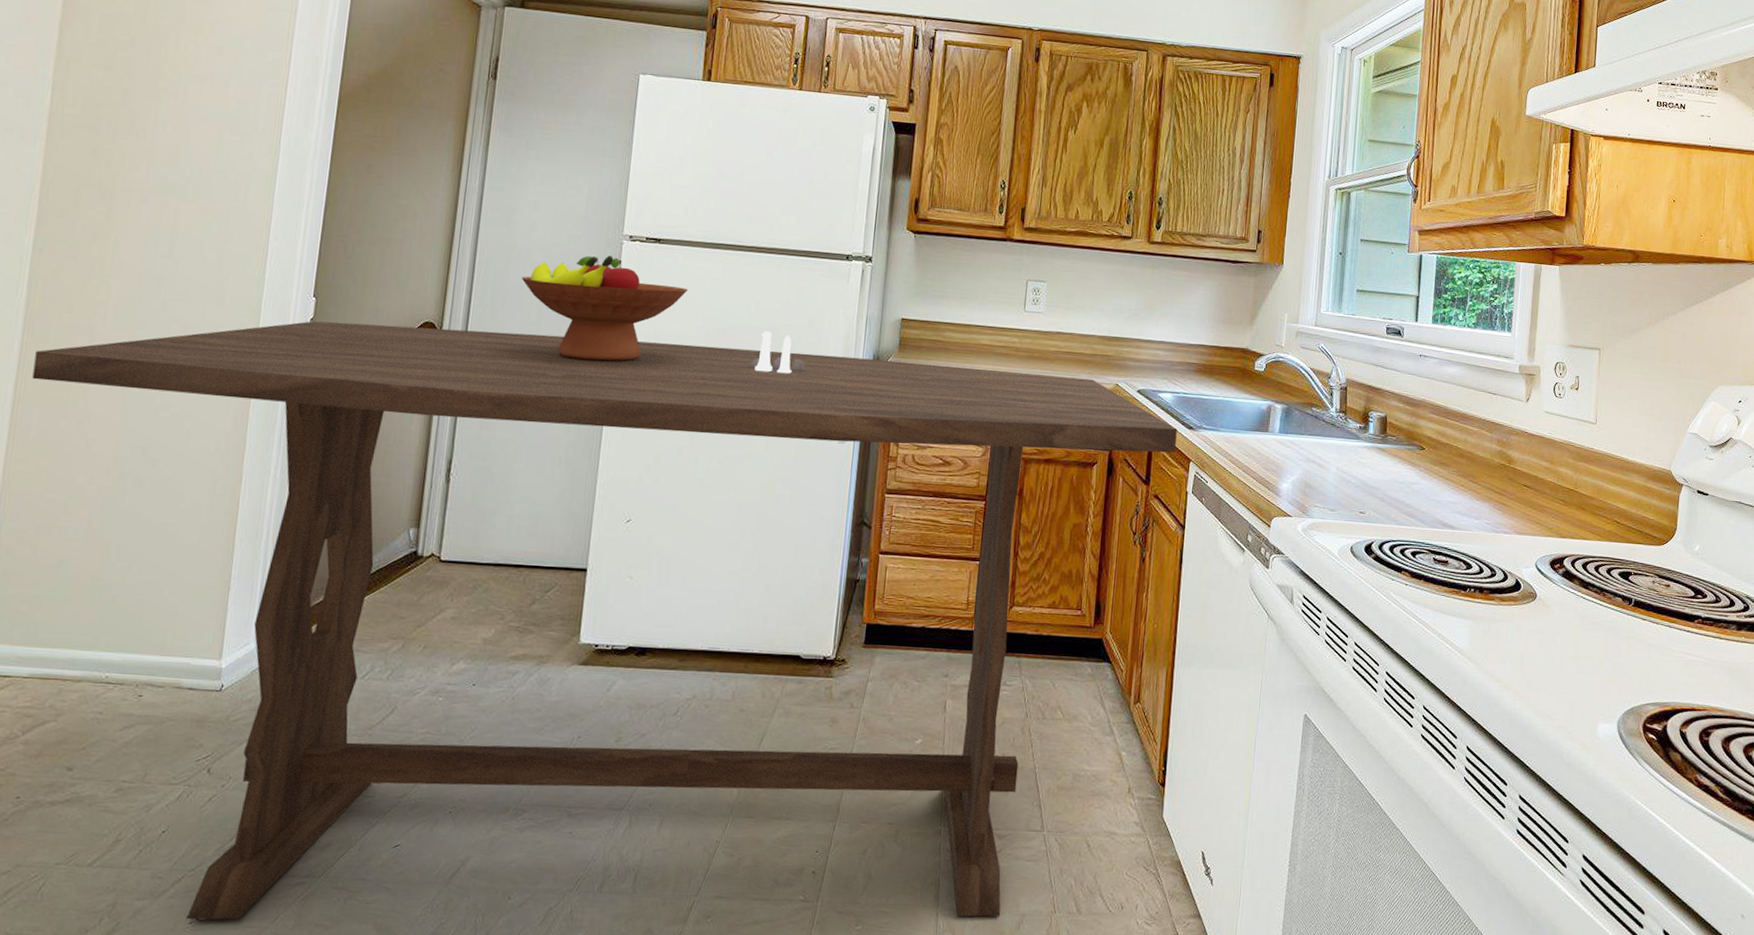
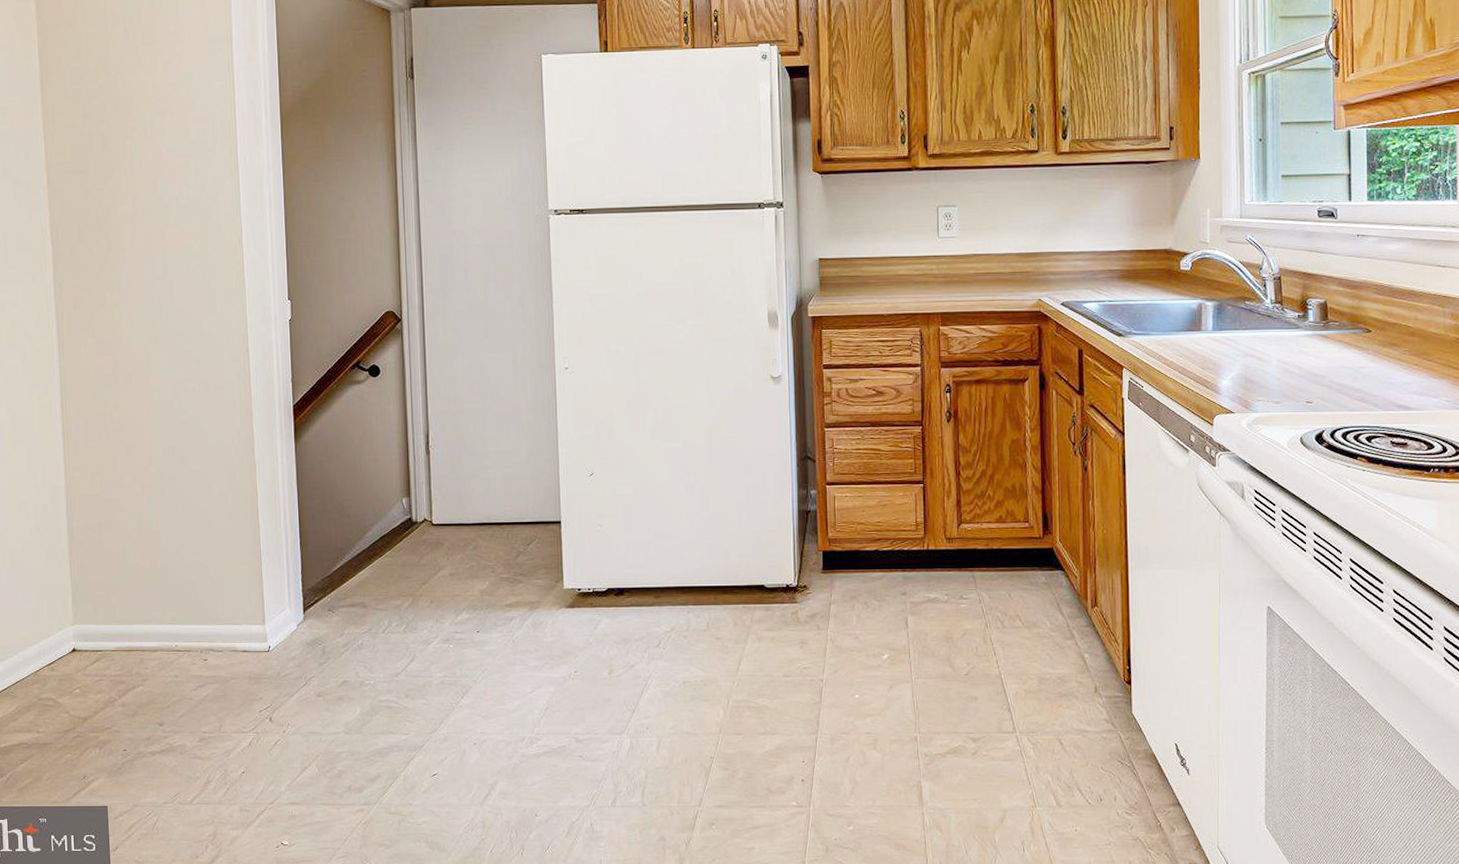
dining table: present [32,321,1177,920] -> none [72,297,1107,844]
fruit bowl: present [521,255,689,362] -> none [463,231,616,331]
salt and pepper shaker set: present [747,331,805,374] -> none [679,285,733,325]

